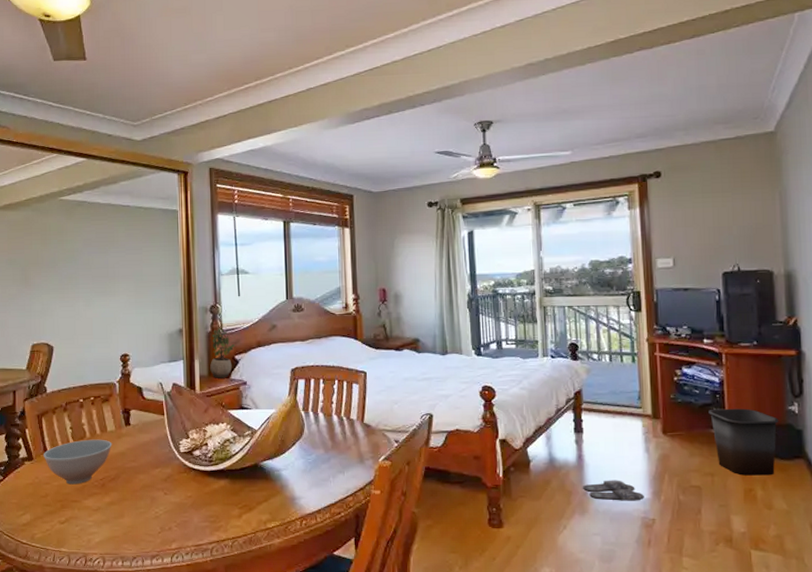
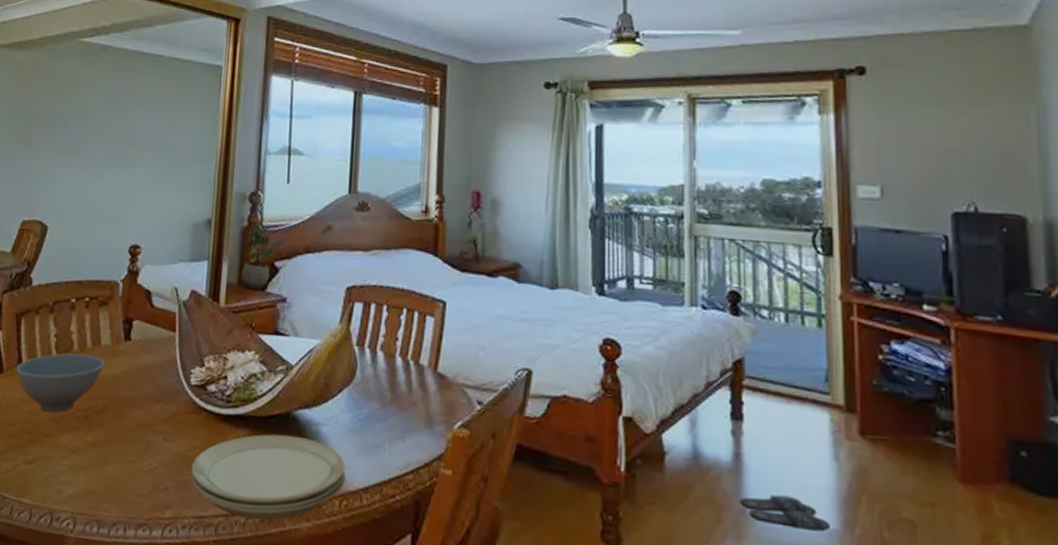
plate: none [187,481,304,541] -> present [191,434,346,520]
waste bin: present [708,408,779,476] -> none [929,407,1036,518]

